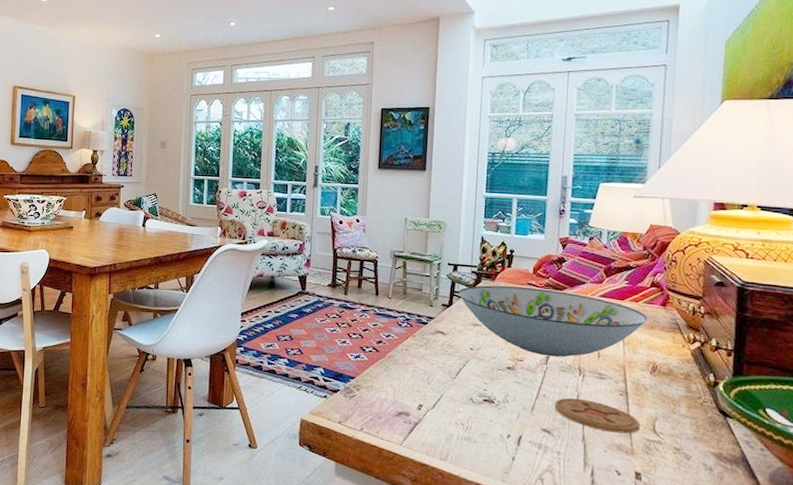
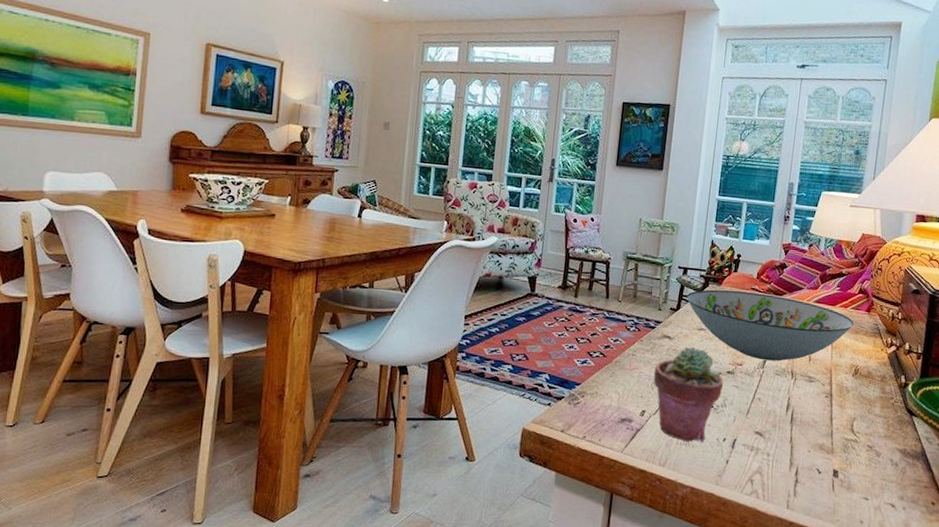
potted succulent: none [429,342,503,438] -> present [653,346,723,442]
coaster: present [554,397,641,434] -> none [767,400,841,434]

